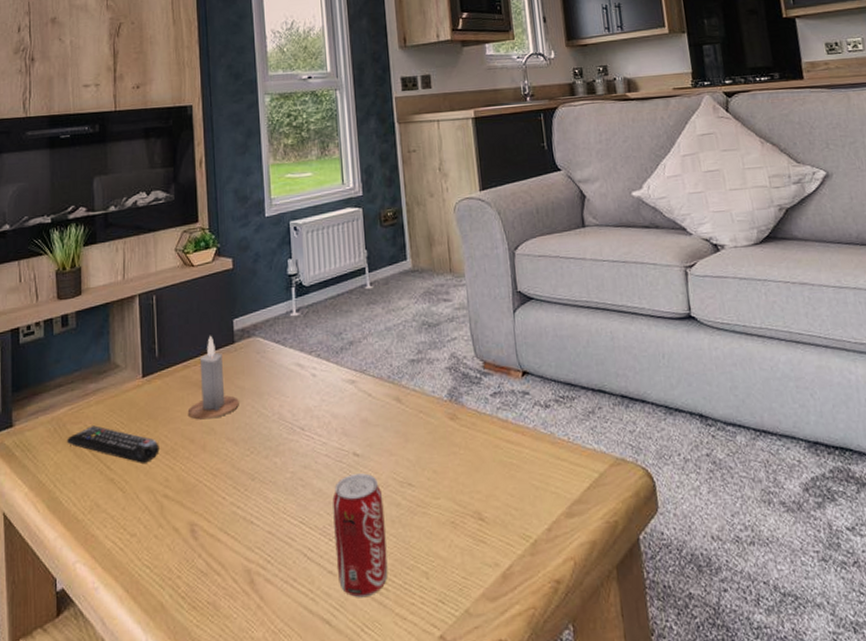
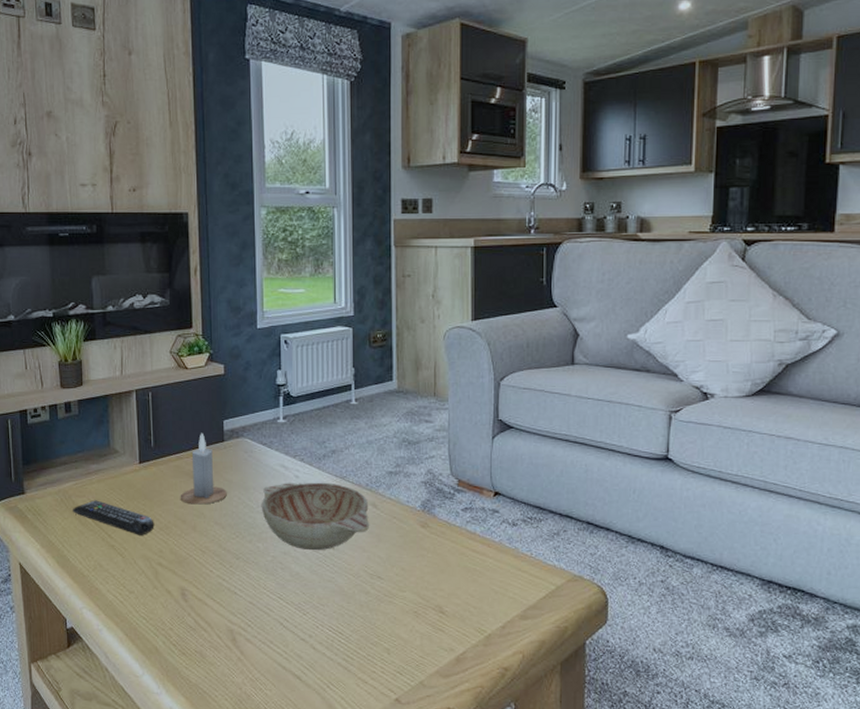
decorative bowl: none [276,378,396,461] -> present [261,482,370,551]
beverage can: present [332,473,388,598] -> none [308,564,354,662]

